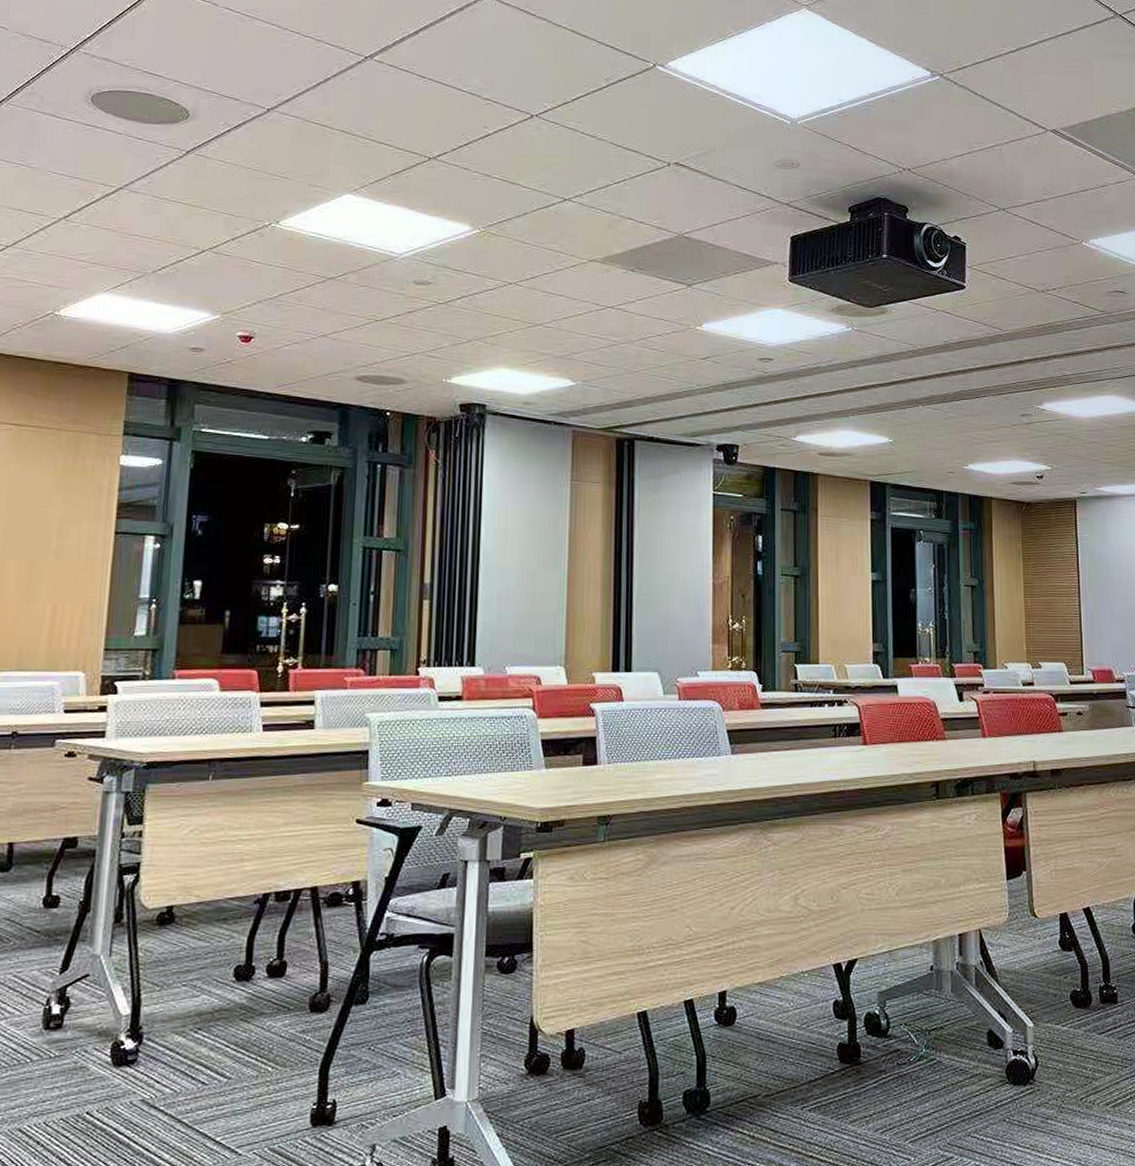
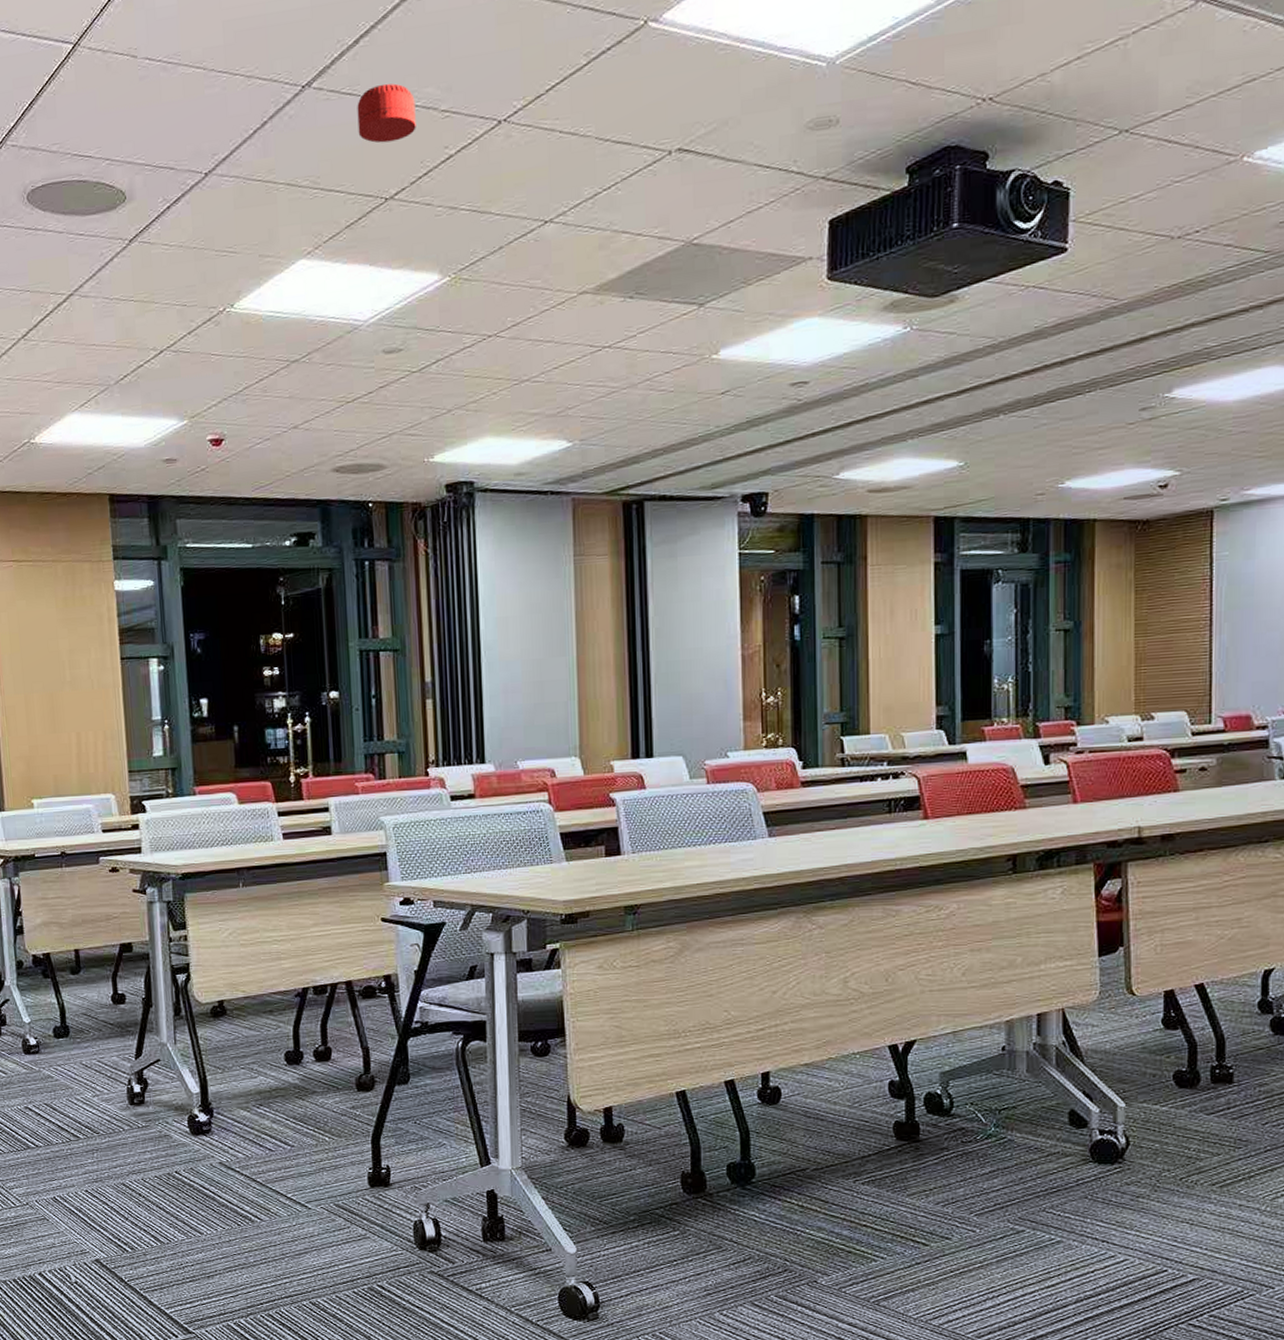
smoke detector: none [410,68,462,115] -> present [357,83,416,144]

